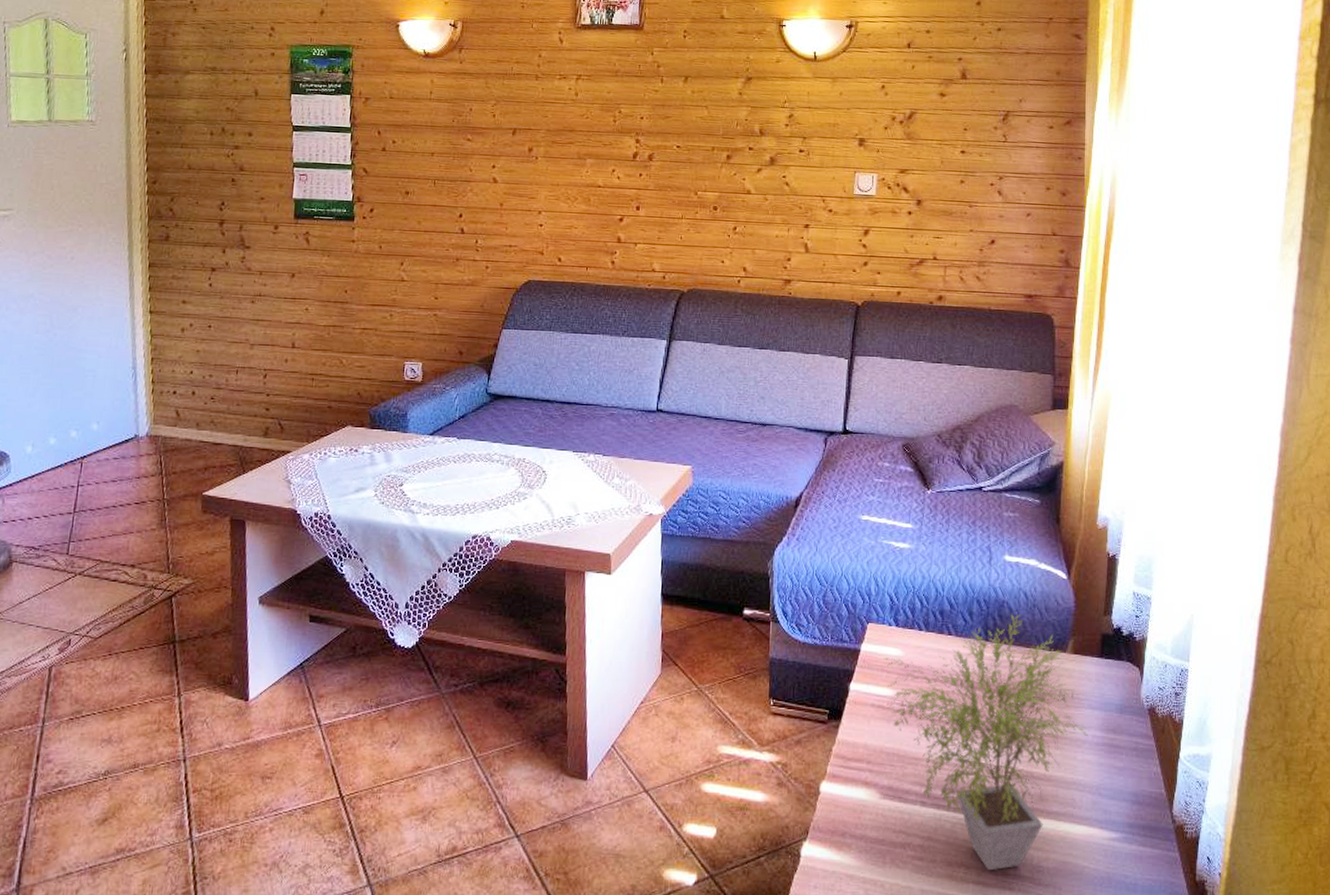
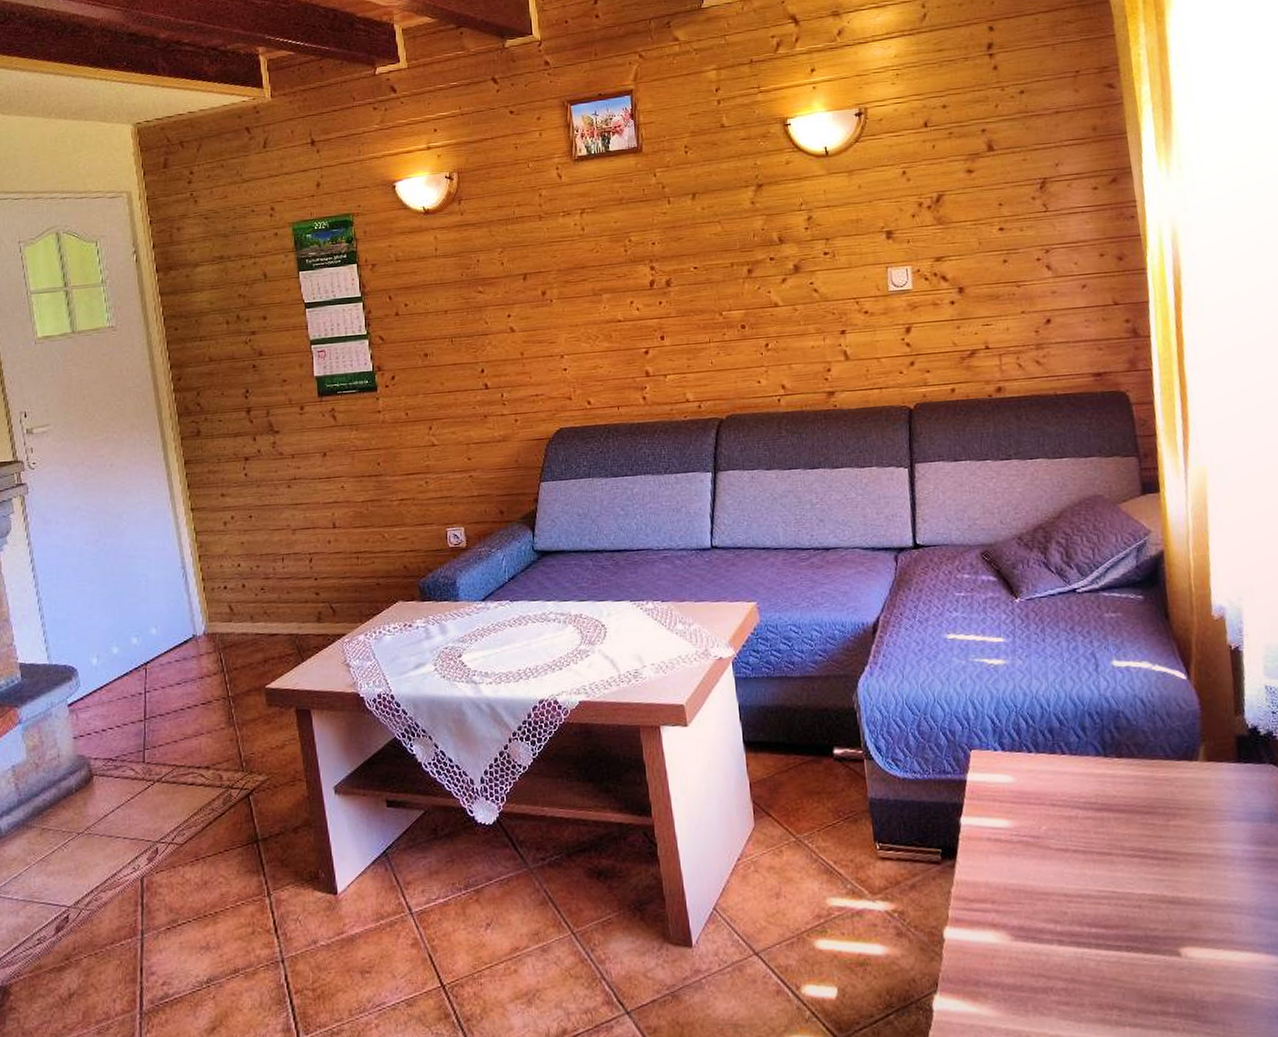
potted plant: present [884,614,1088,871] -> none [993,724,1237,1011]

